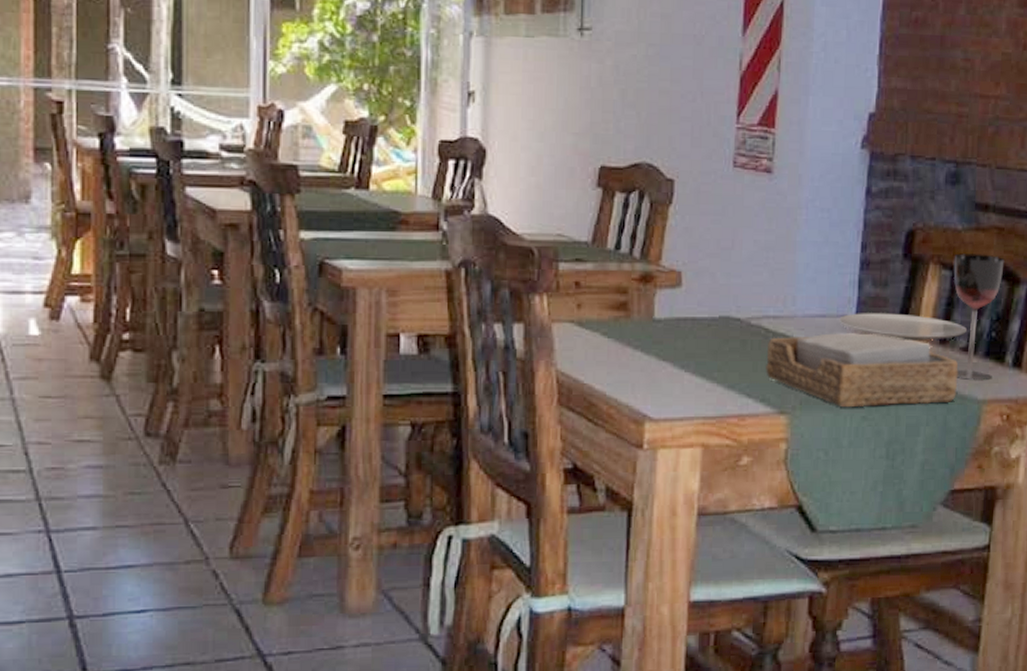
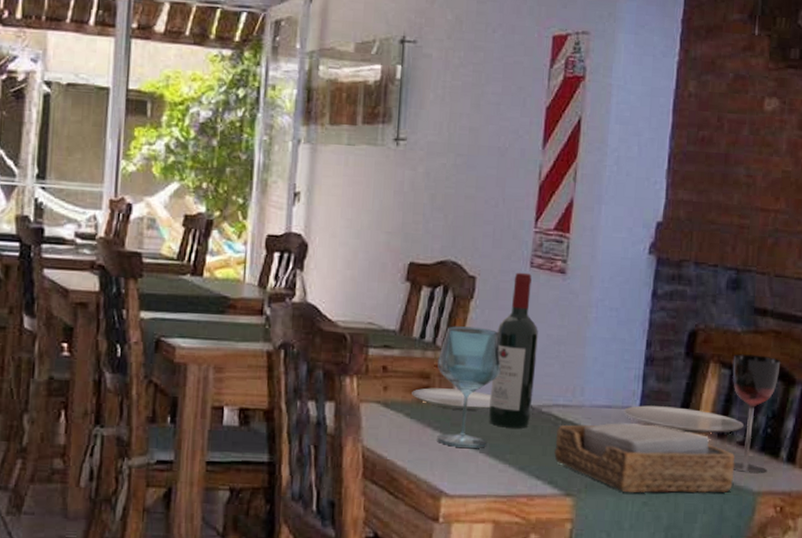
plate: none [608,303,696,326] -> present [412,388,492,411]
wine glass: none [636,234,705,367] -> present [437,326,501,448]
wine bottle: none [694,173,744,343] -> present [489,272,538,428]

